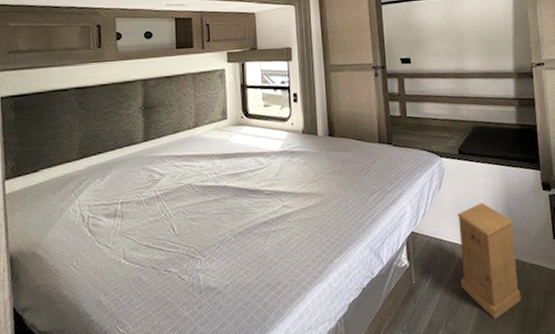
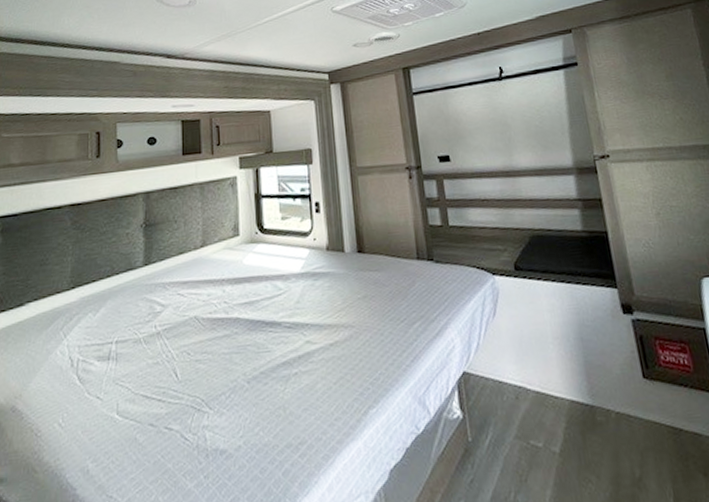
nightstand: present [457,203,522,319] -> none [518,332,610,490]

